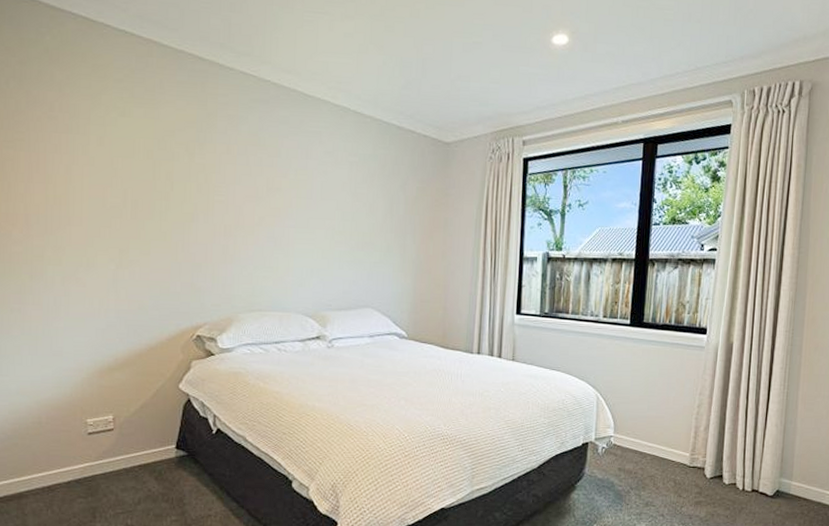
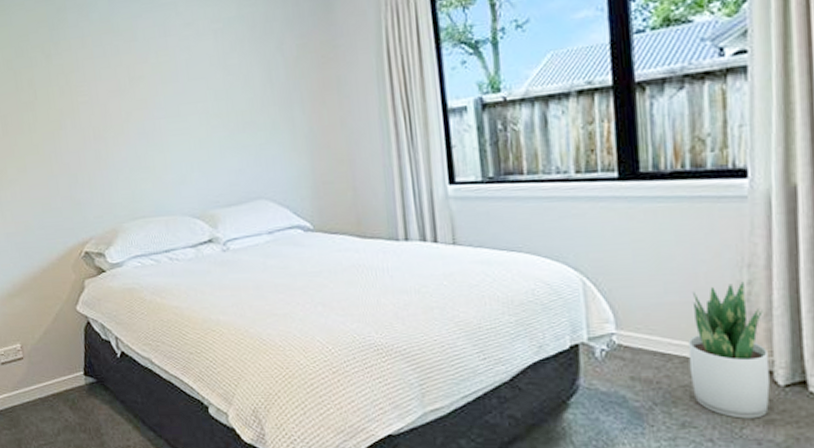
planter: none [655,405,704,500] -> present [687,281,770,419]

